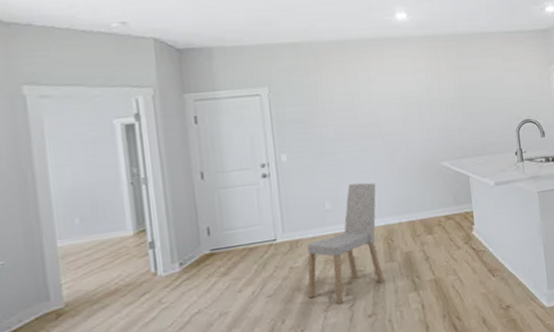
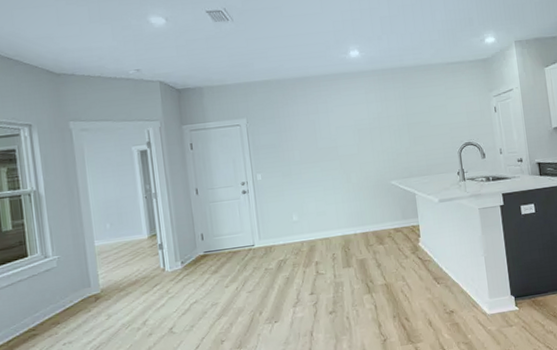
dining chair: present [307,182,384,305] -> none [279,198,342,302]

